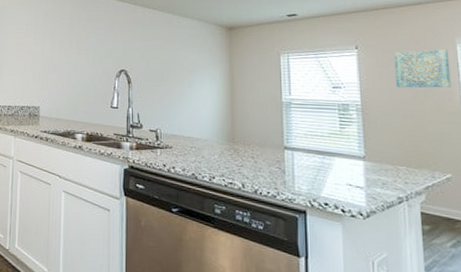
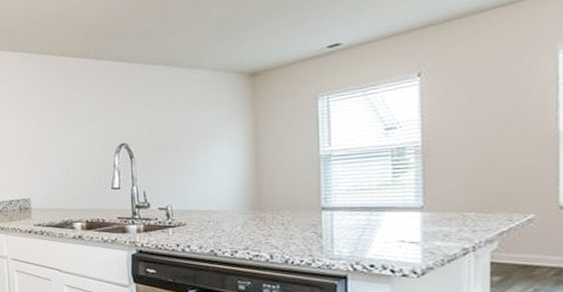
wall art: present [393,48,452,88] -> none [468,58,546,118]

